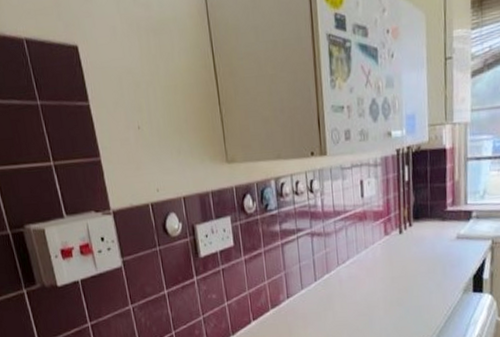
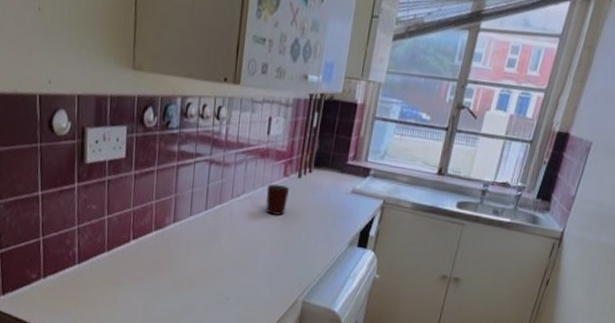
mug: none [370,244,393,275] -> present [266,184,289,216]

